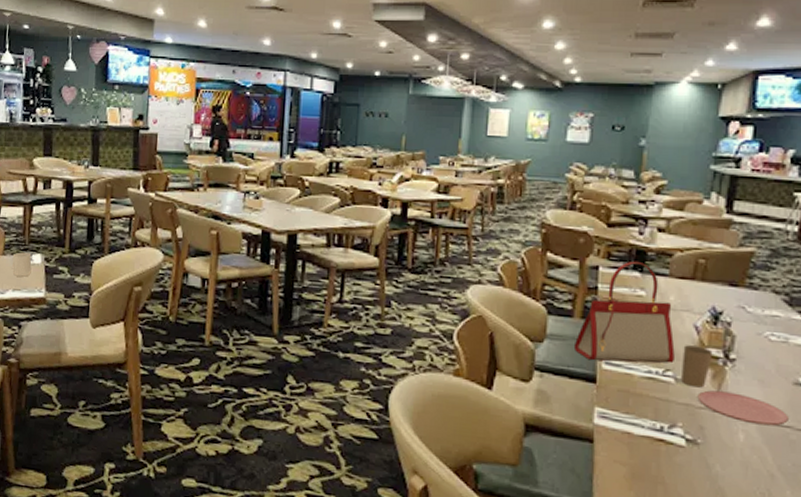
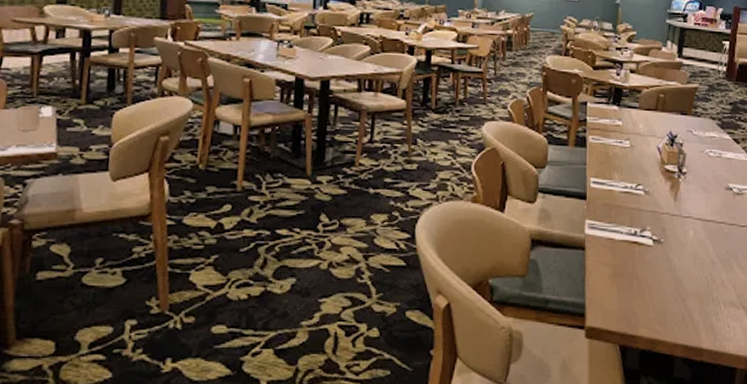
handbag: present [573,261,675,364] -> none [568,97,644,181]
cup: present [681,345,713,388] -> none [649,163,671,197]
plate: present [697,390,789,426] -> none [660,199,723,223]

